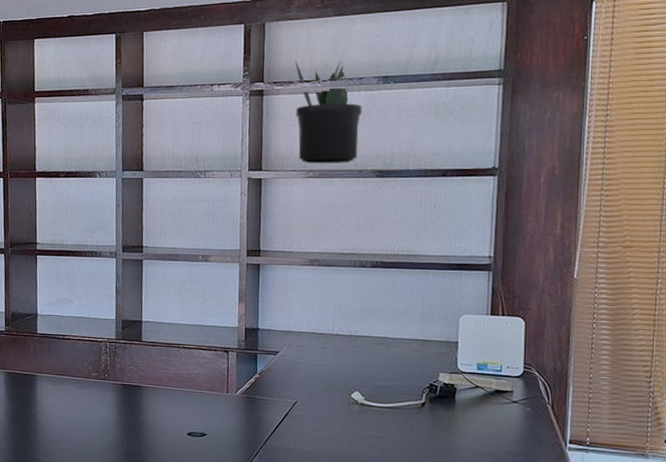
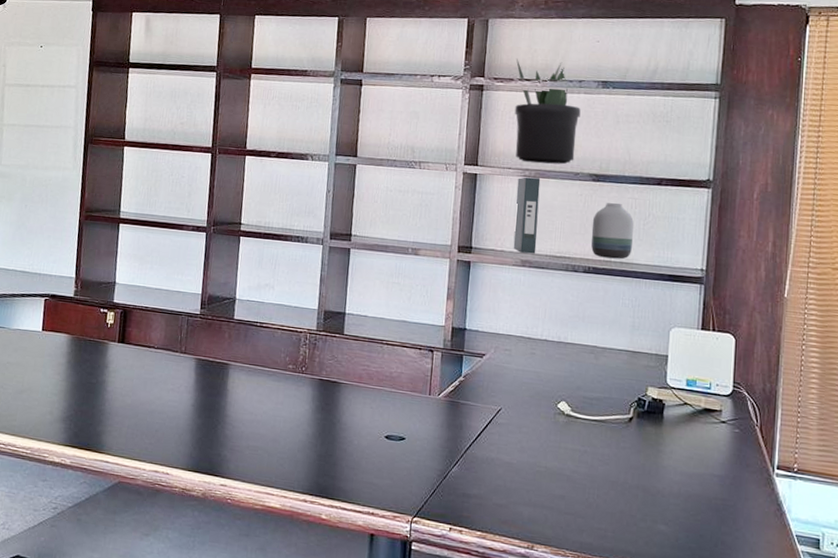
binder: none [300,178,325,253] -> present [513,177,541,254]
vase: none [377,197,420,252] -> present [591,203,634,260]

